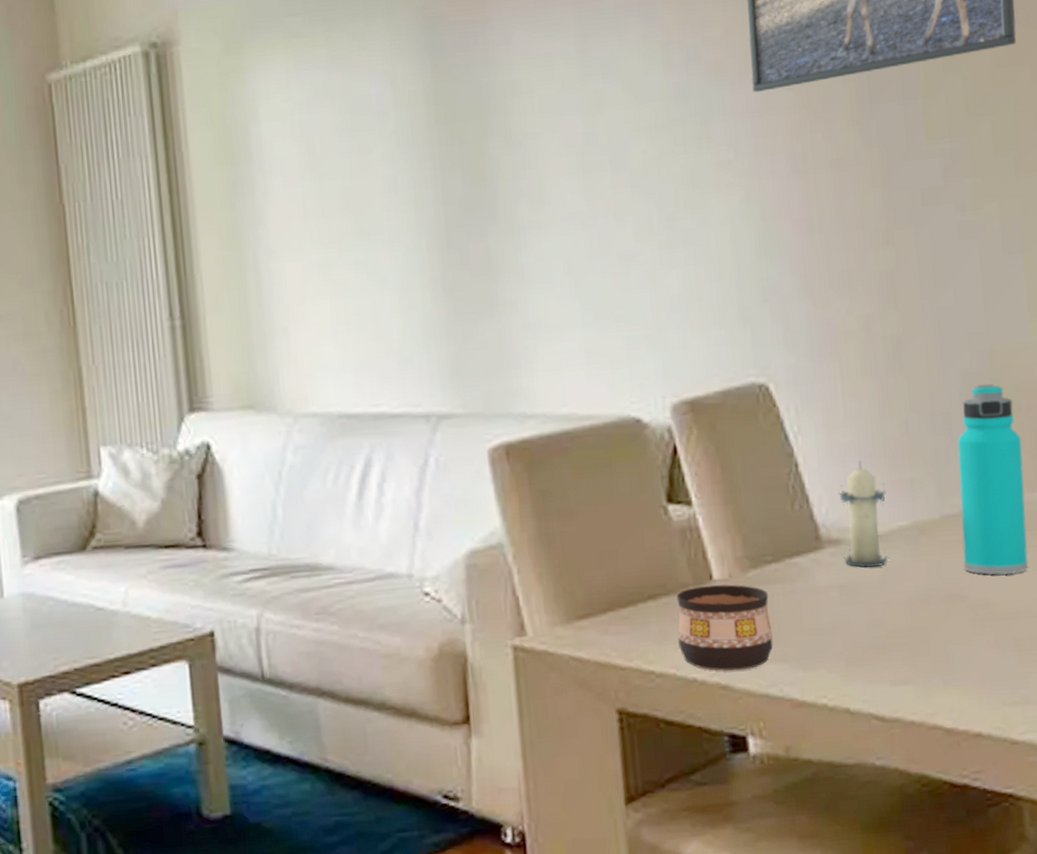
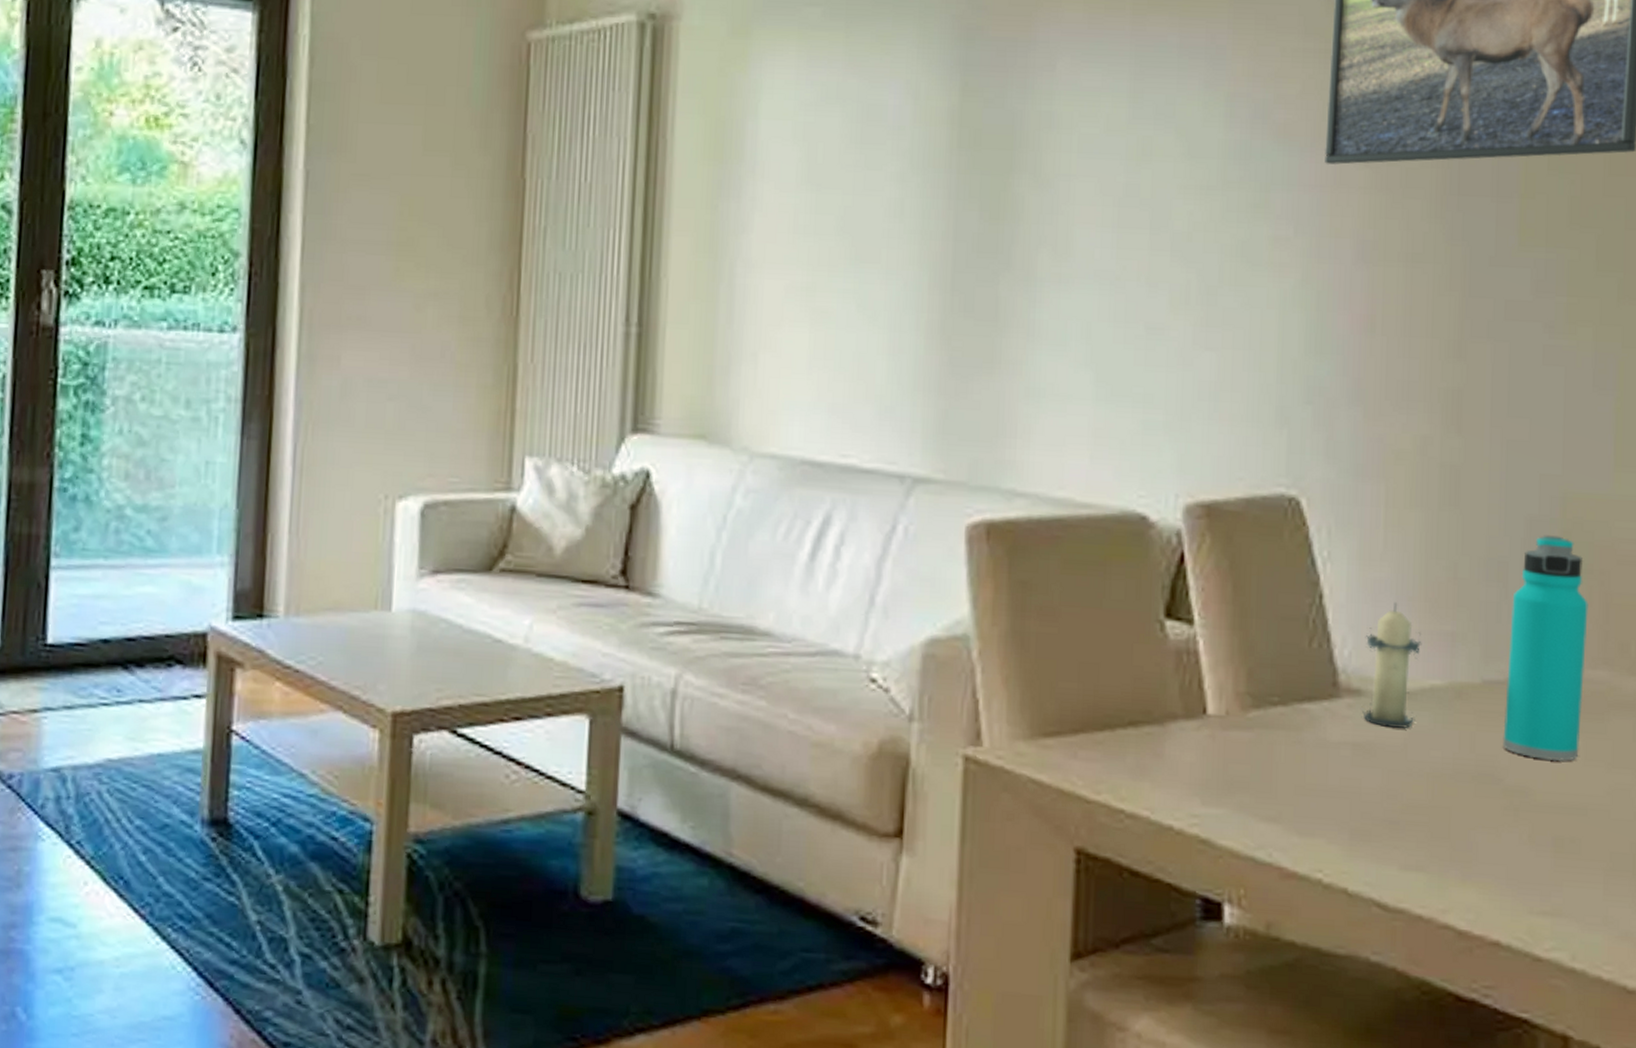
cup: present [677,584,773,671] -> none [1156,719,1269,825]

